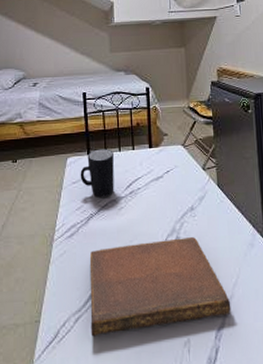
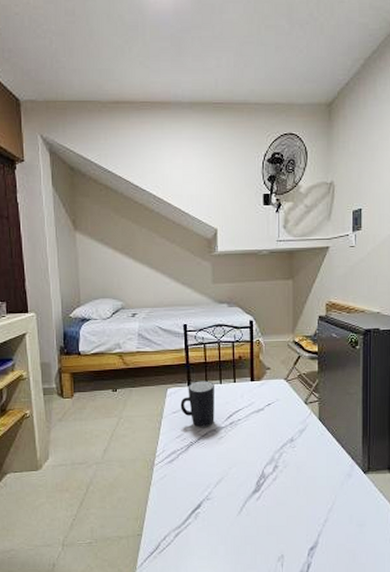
notebook: present [89,237,231,337] -> none [189,466,325,550]

